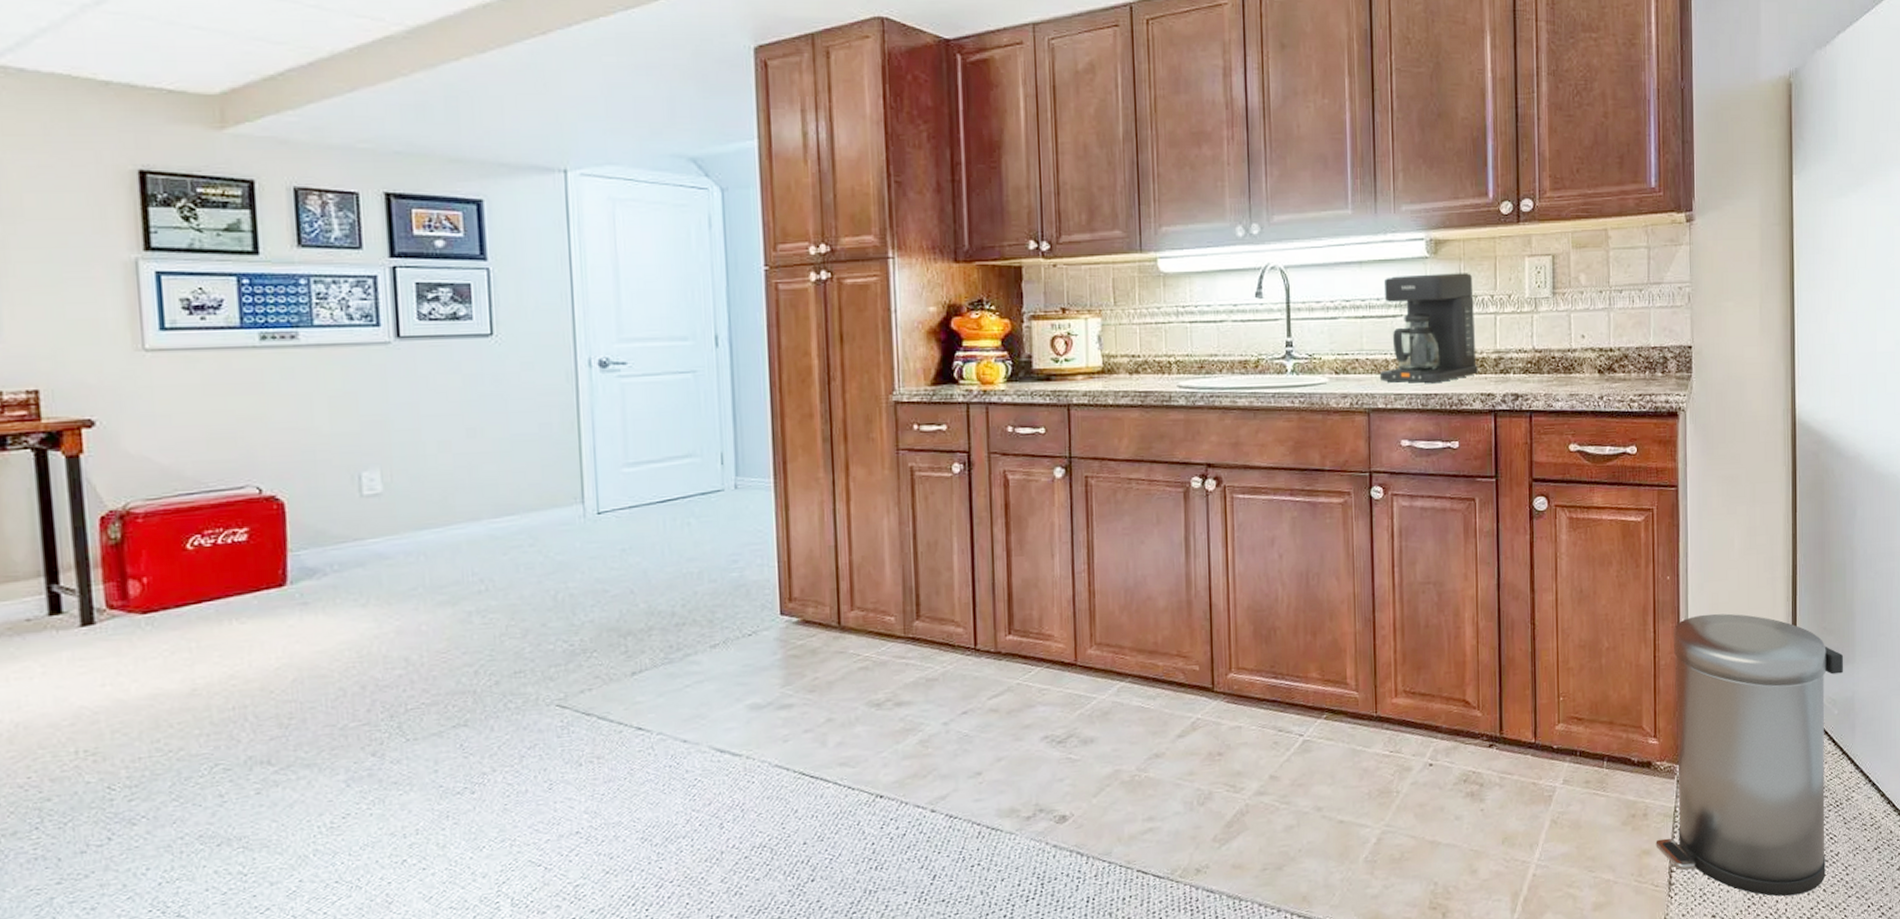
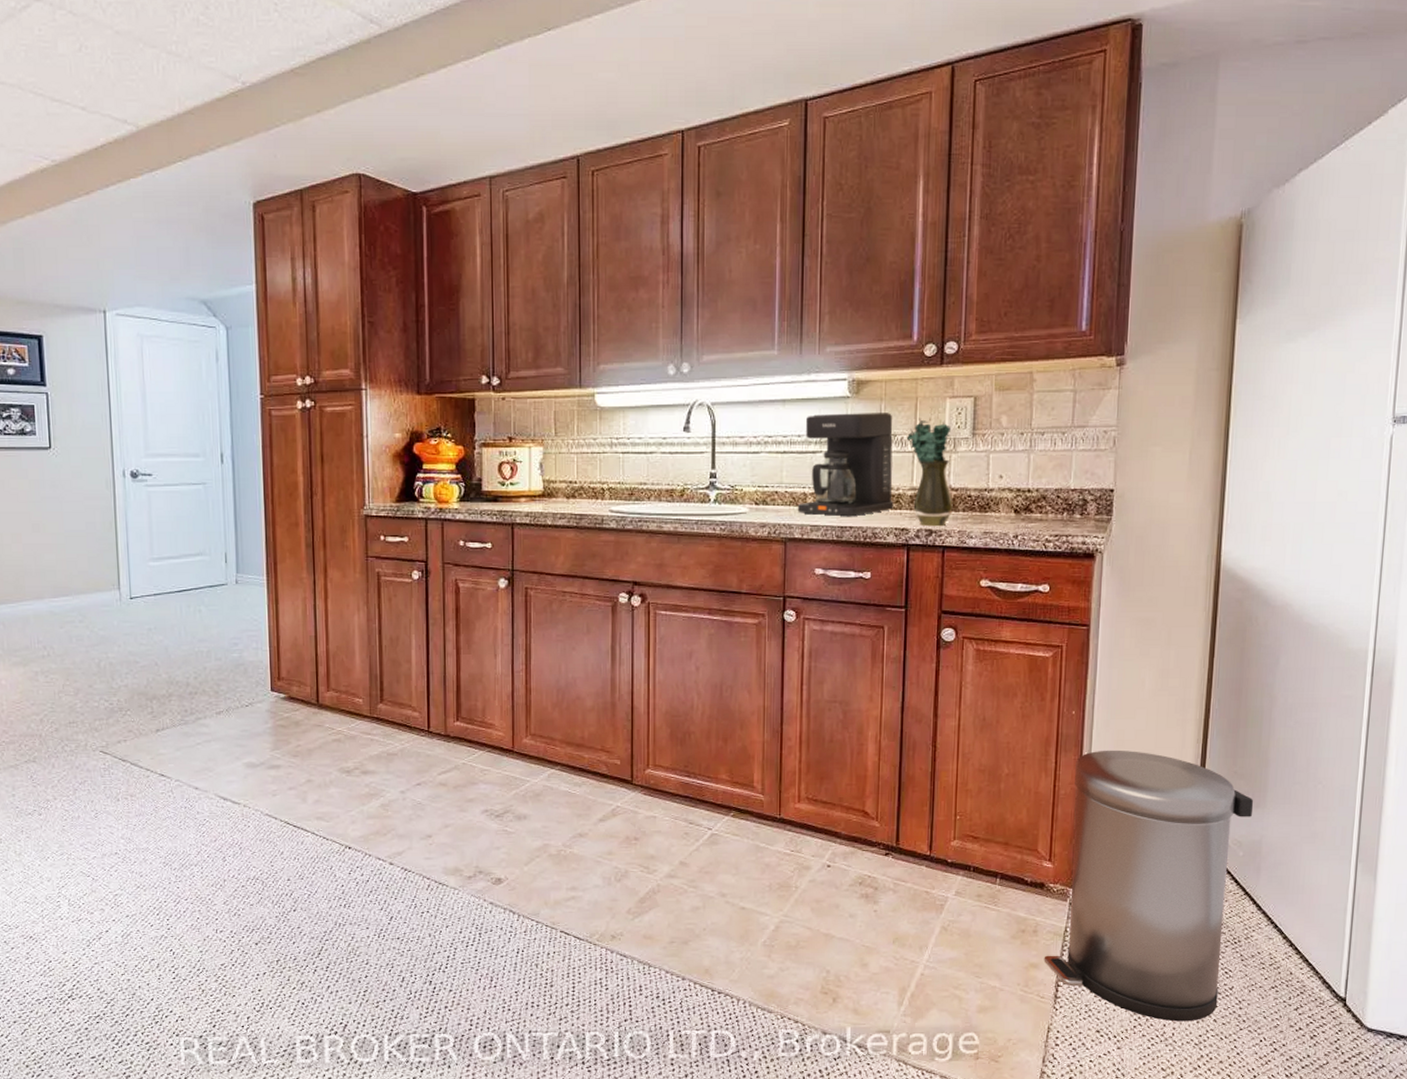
vase: none [1488,278,1538,391] -> present [907,418,953,527]

